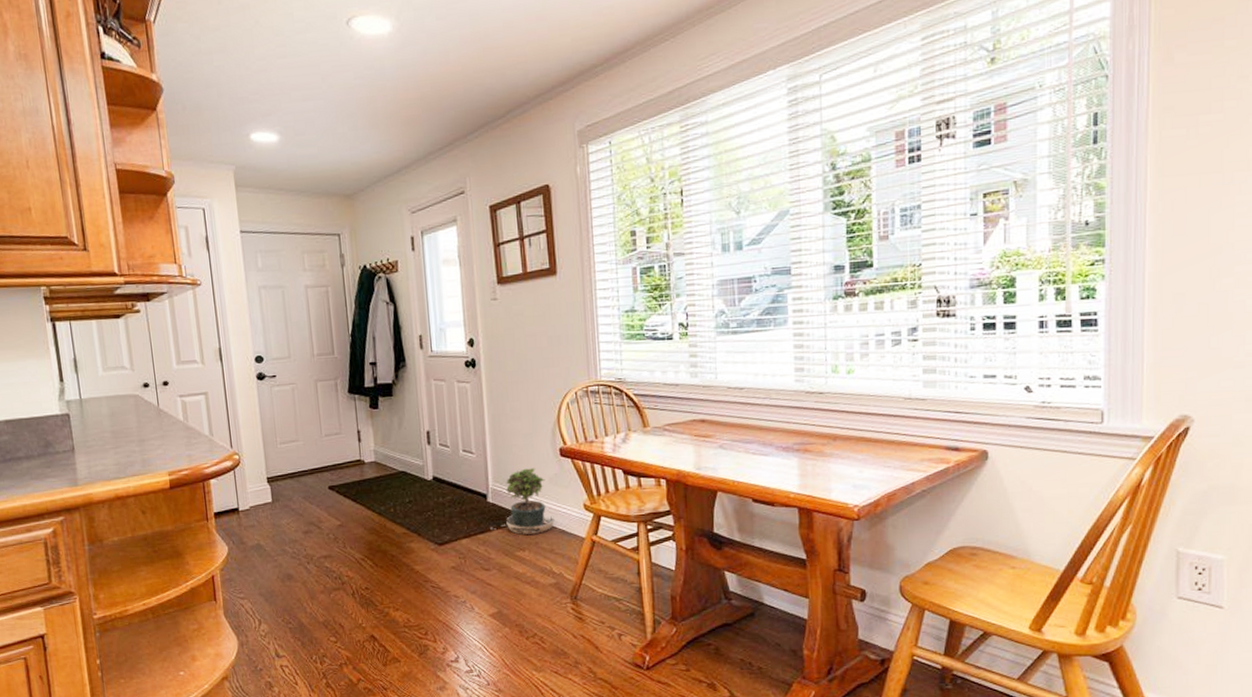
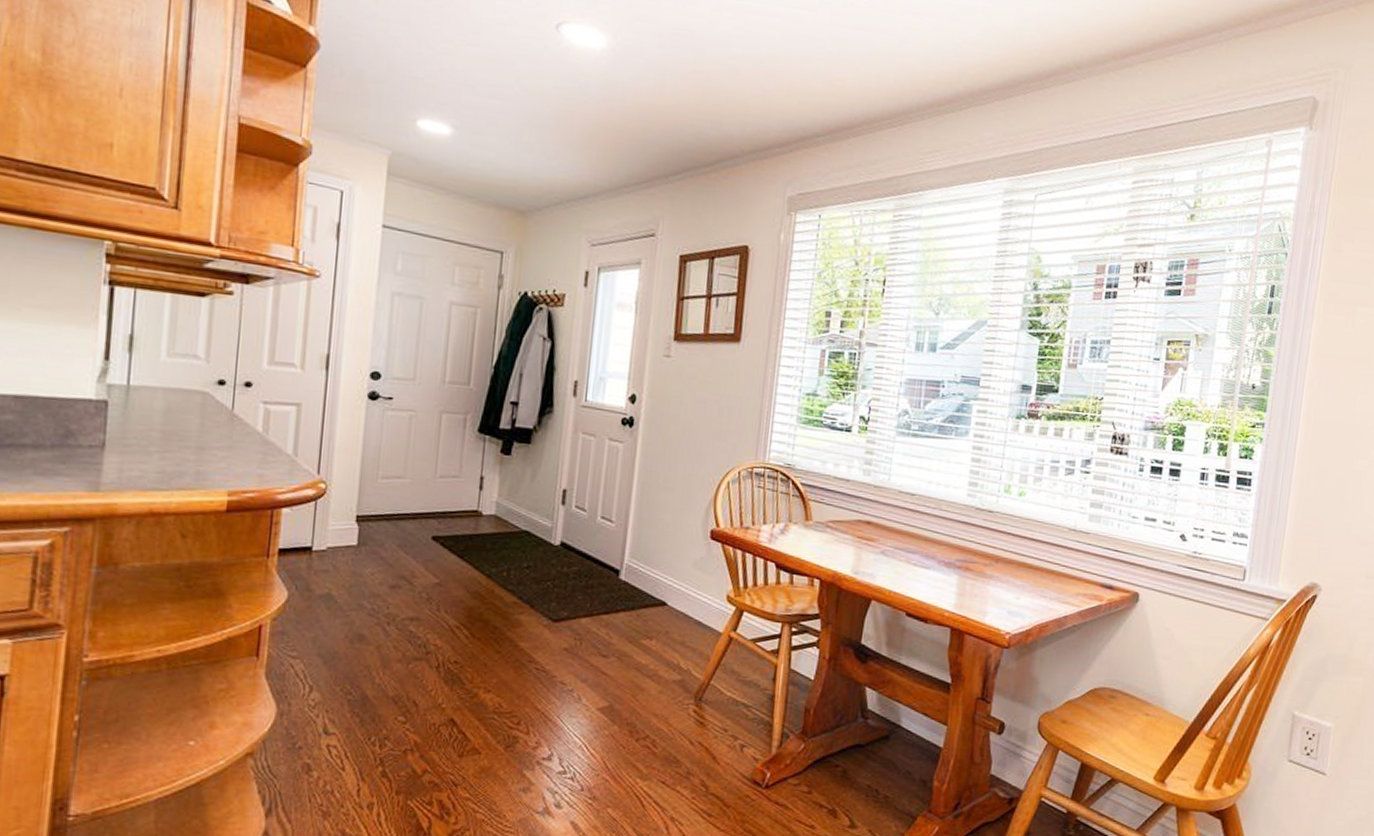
potted plant: present [490,468,555,536] -> none [616,547,692,623]

